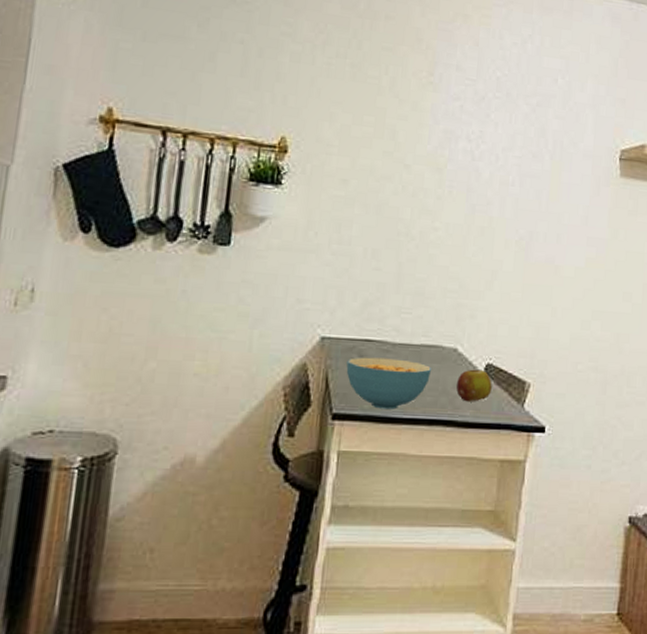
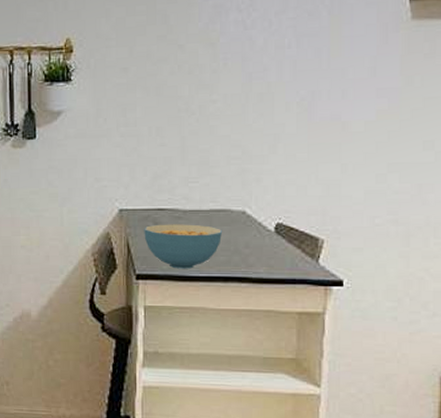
fruit: present [456,369,492,402] -> none [247,229,284,260]

